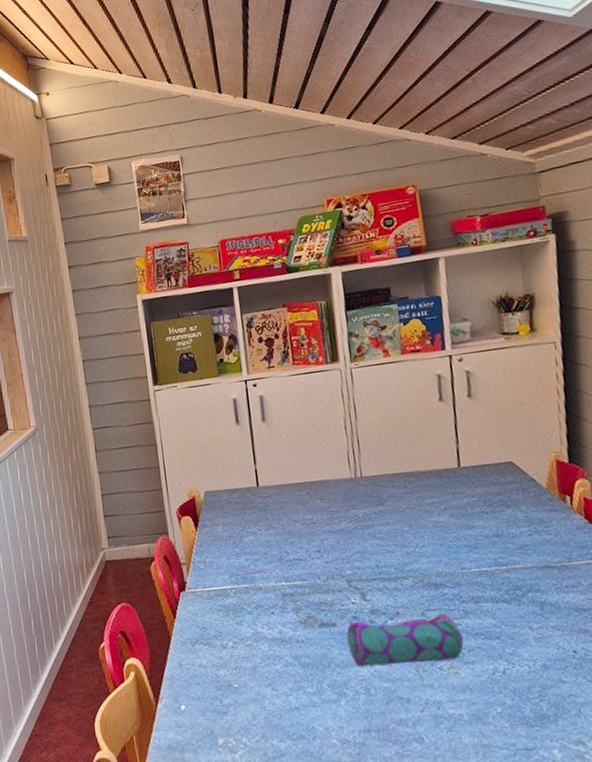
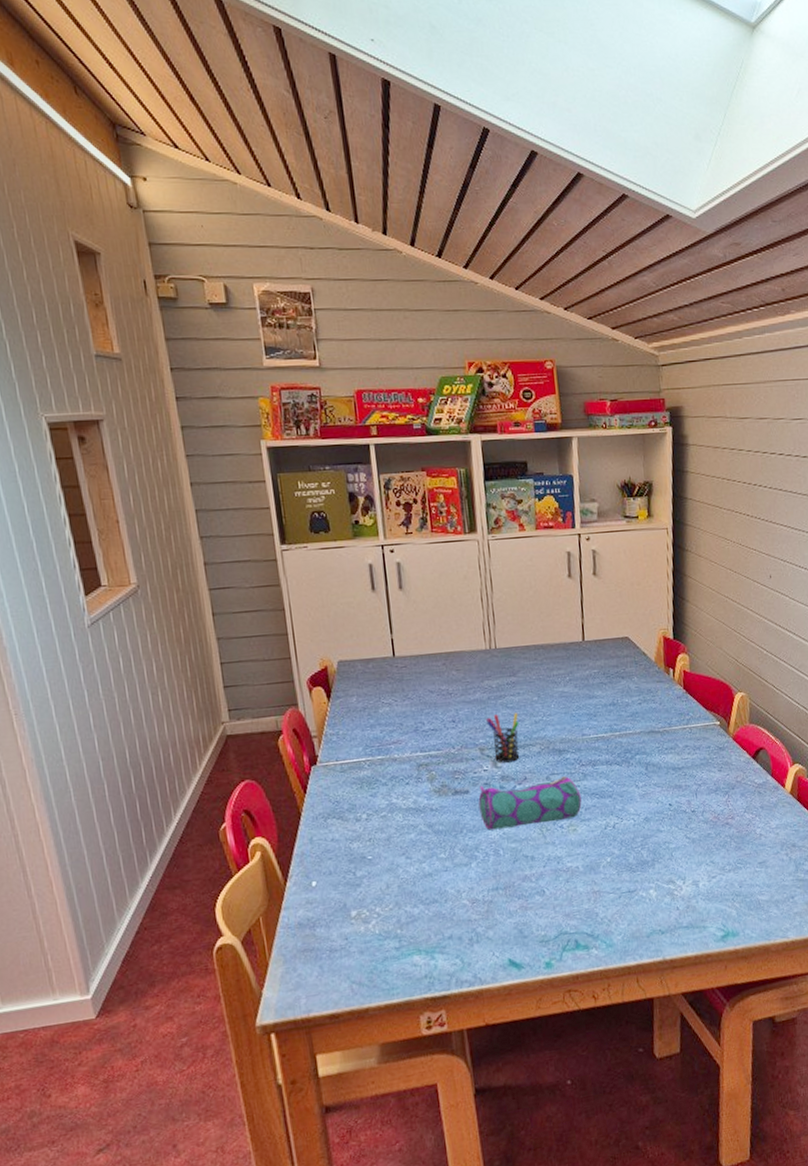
pen holder: none [353,543,391,596] -> present [486,712,520,763]

